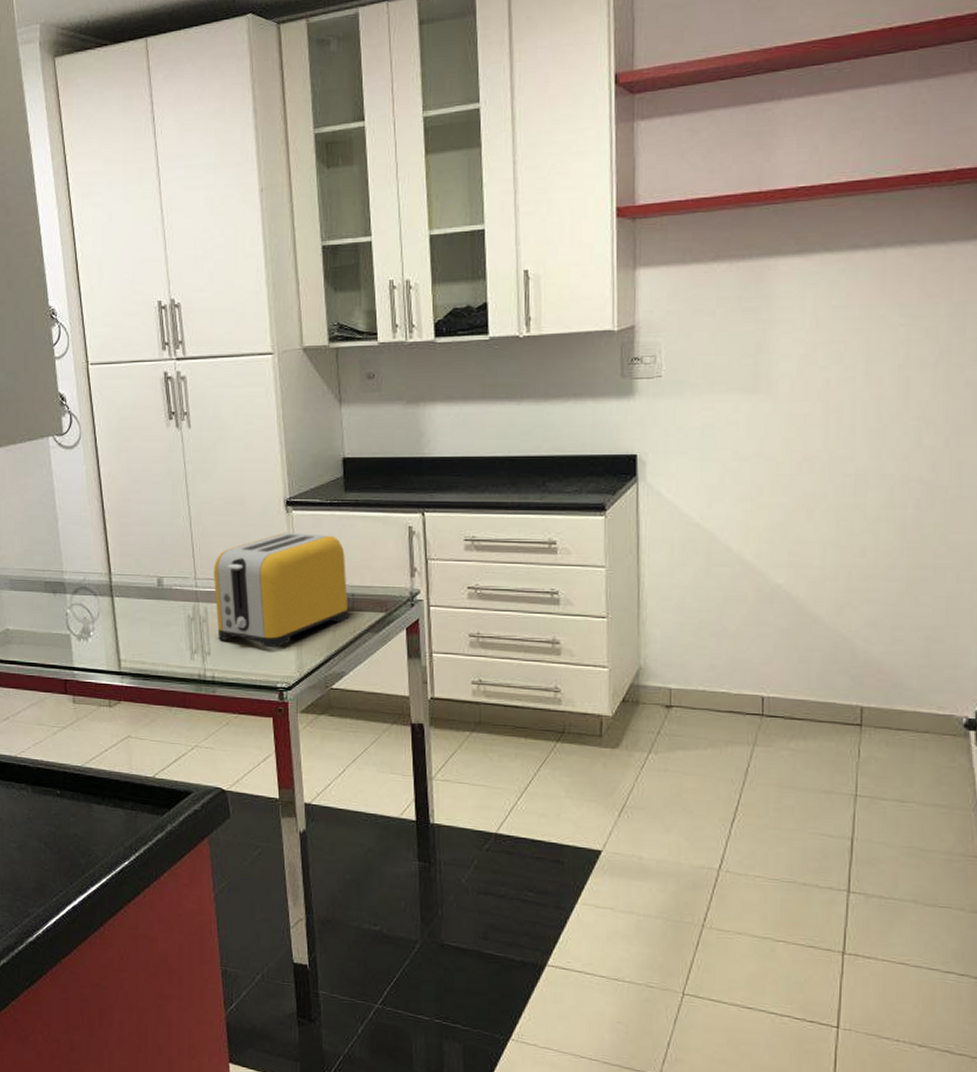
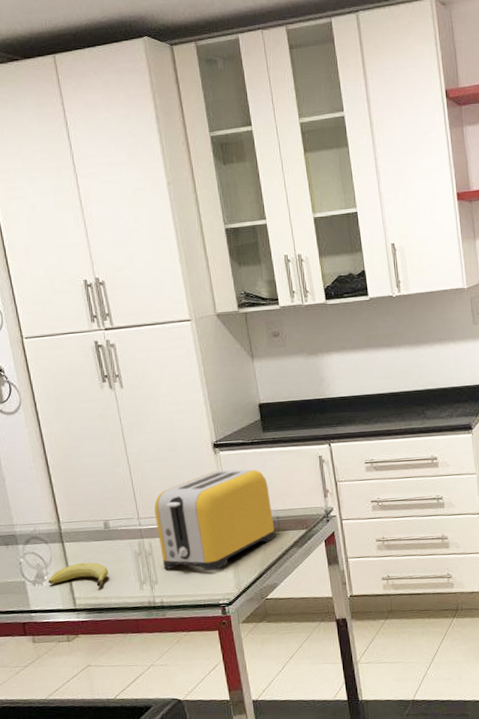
fruit: none [93,621,158,650] -> present [48,562,108,587]

